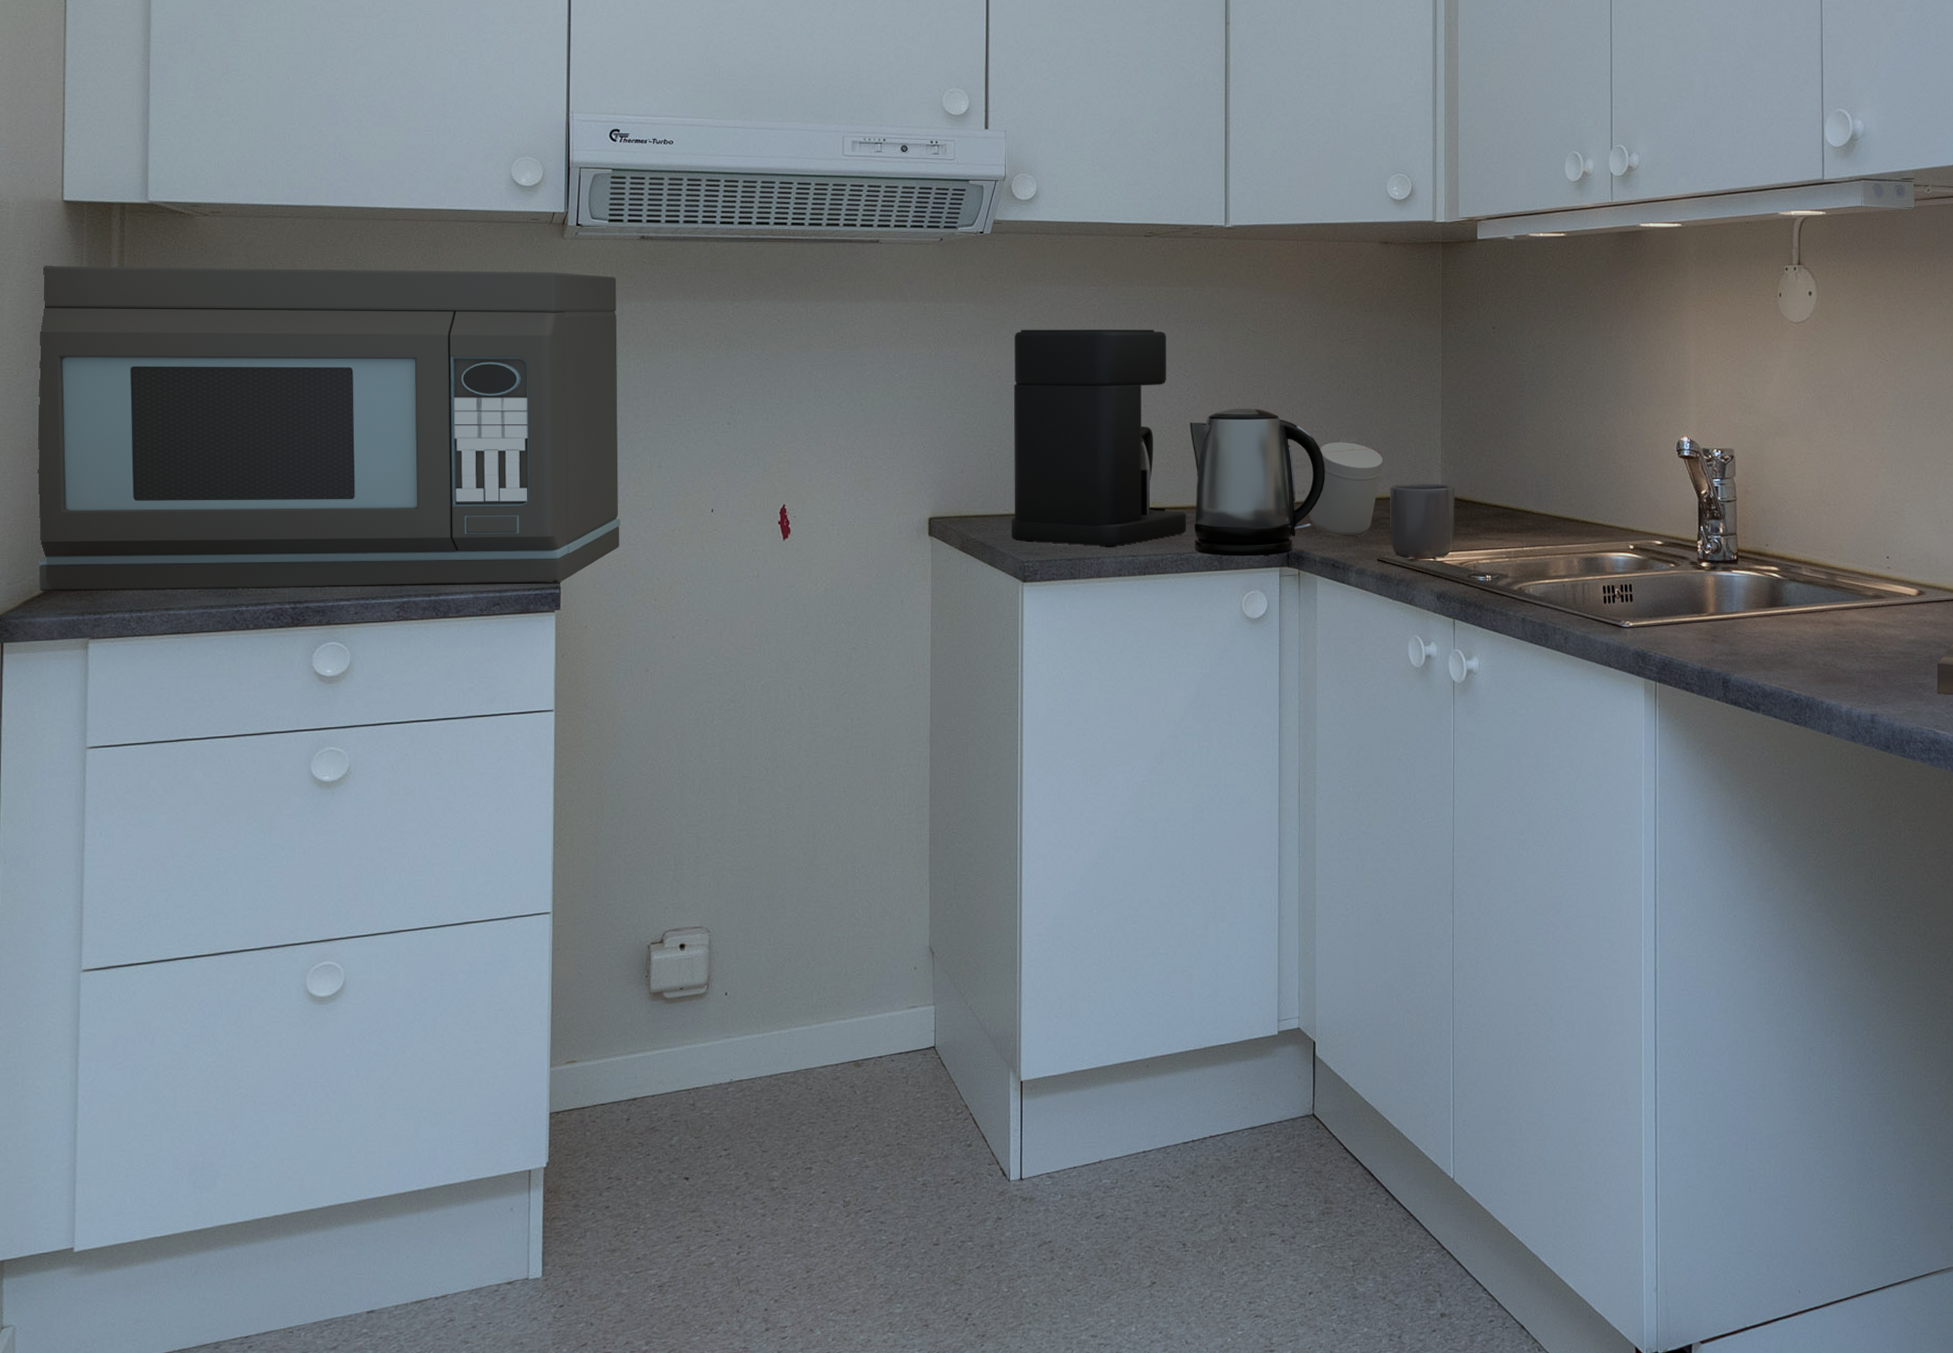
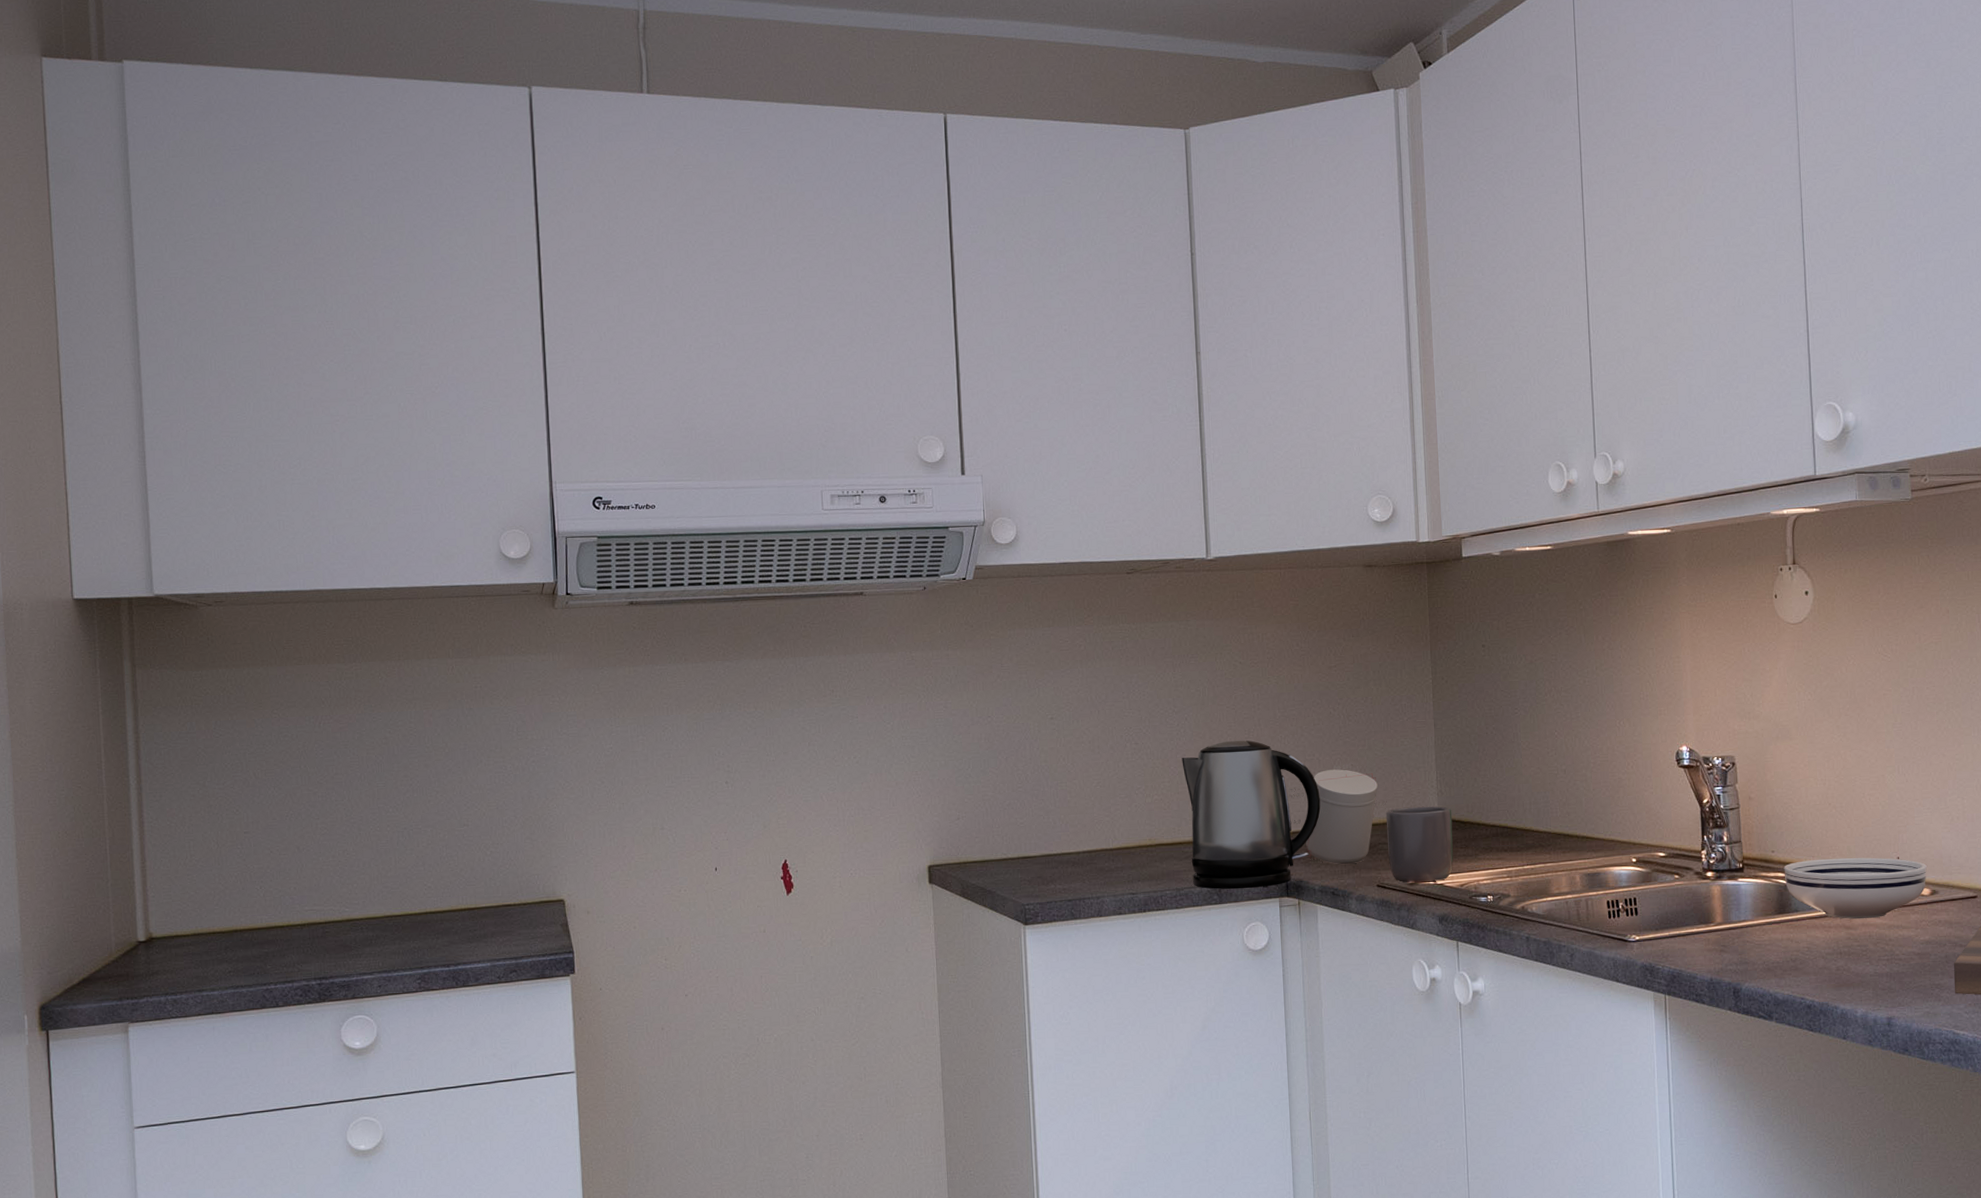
microwave: present [38,265,620,592] -> none [57,642,629,980]
coffee maker: present [1011,329,1187,547] -> none [1002,666,1185,886]
bowl: none [1776,555,1915,616] -> present [1783,857,1927,919]

